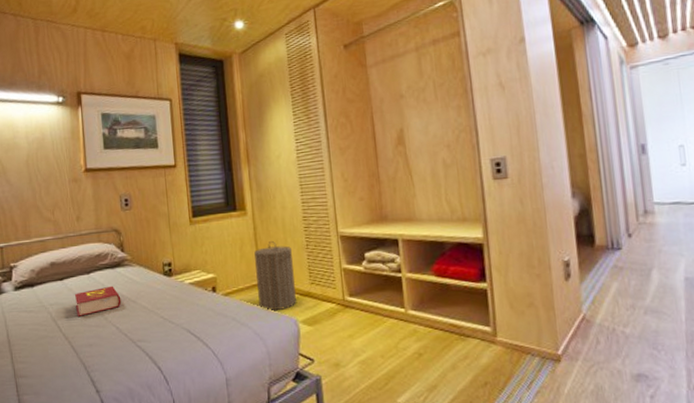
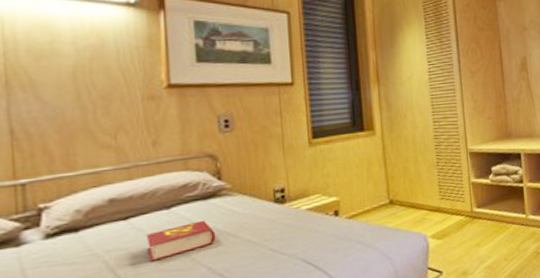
laundry hamper: present [254,241,296,311] -> none [383,160,426,230]

